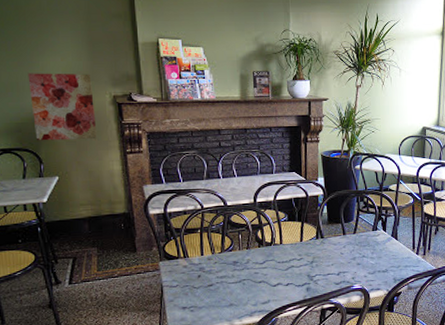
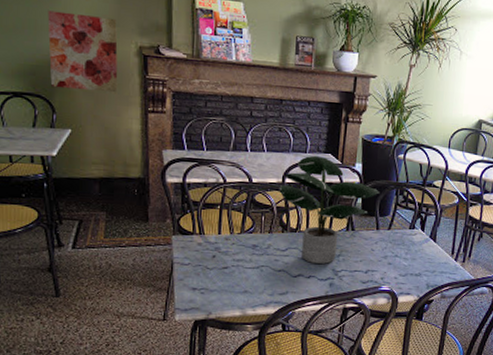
potted plant: none [252,175,342,273] -> present [279,155,379,265]

